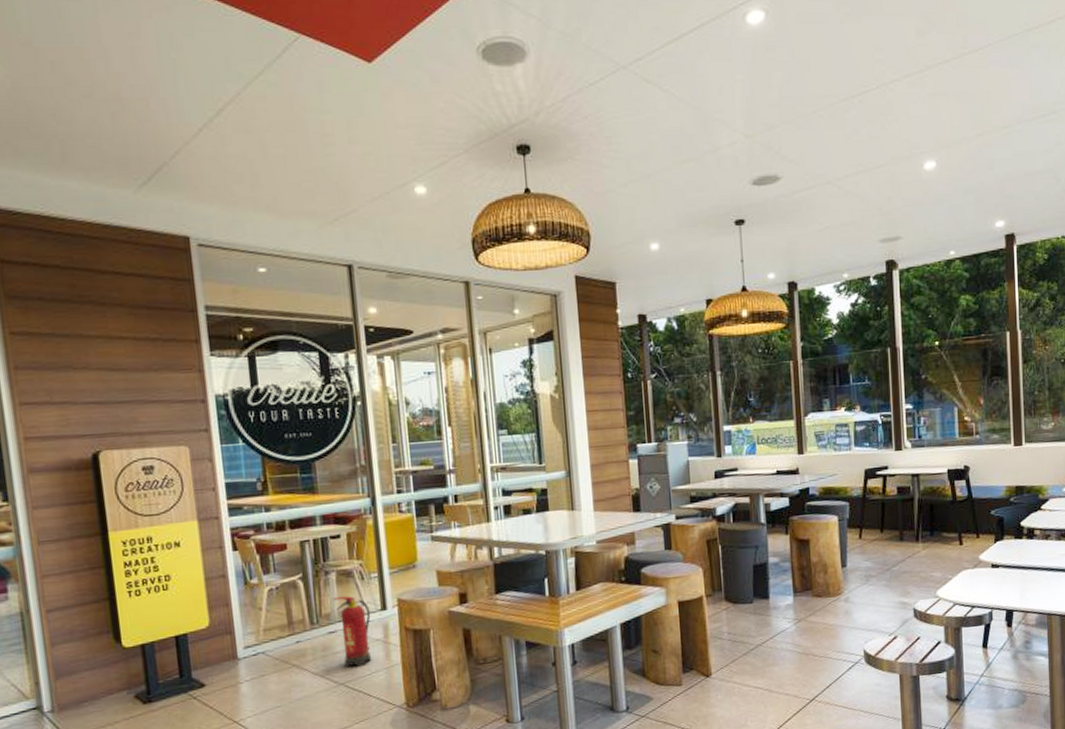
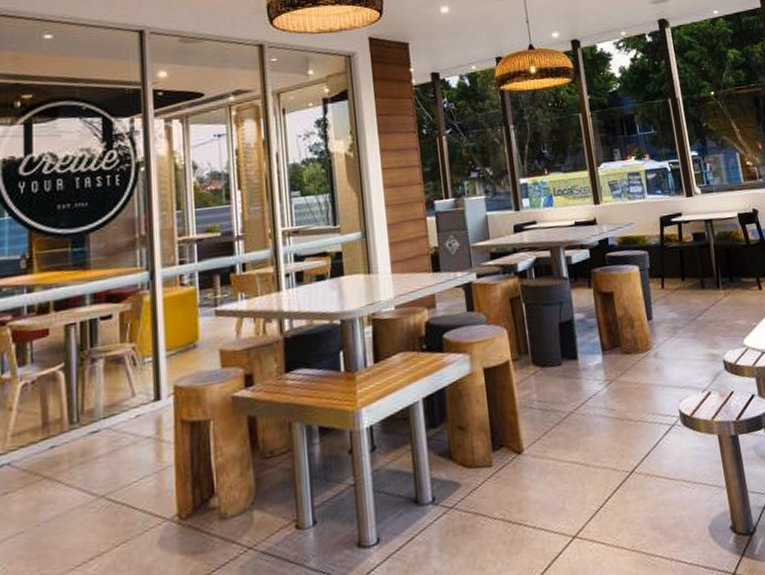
fire extinguisher: present [334,596,372,668] -> none [100,386,142,475]

